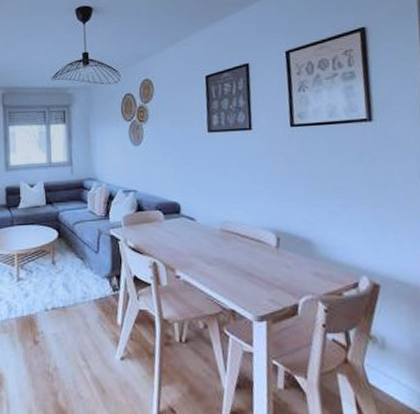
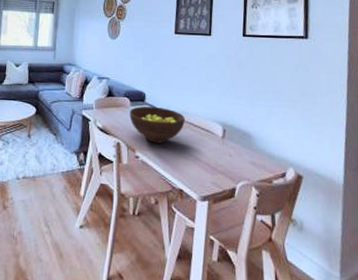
fruit bowl: none [164,218,230,260] -> present [129,106,185,143]

